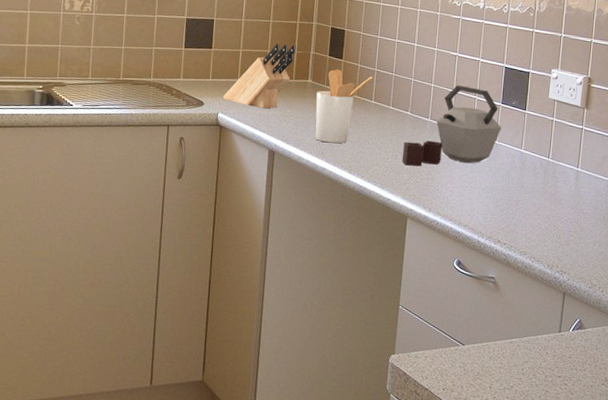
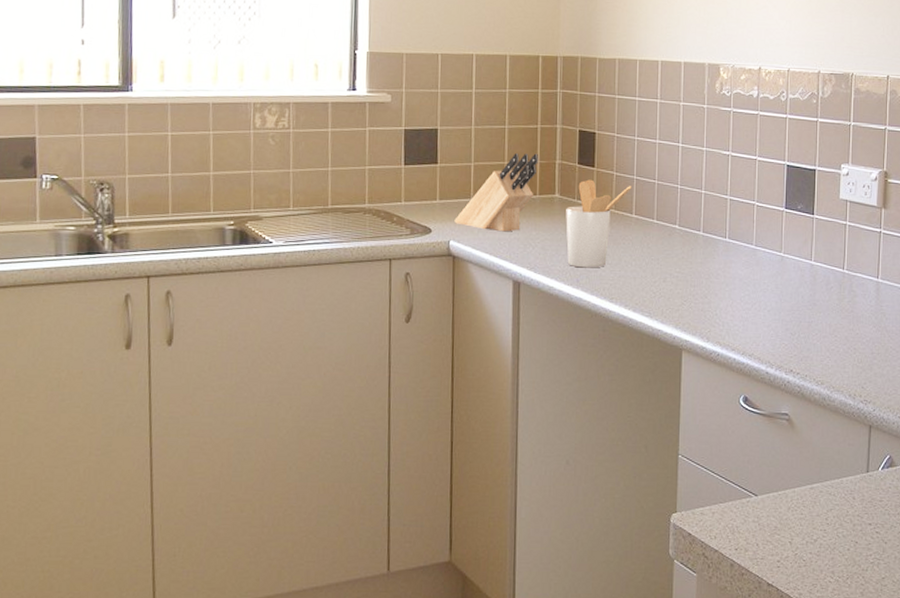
kettle: present [402,85,501,167] -> none [672,189,786,289]

